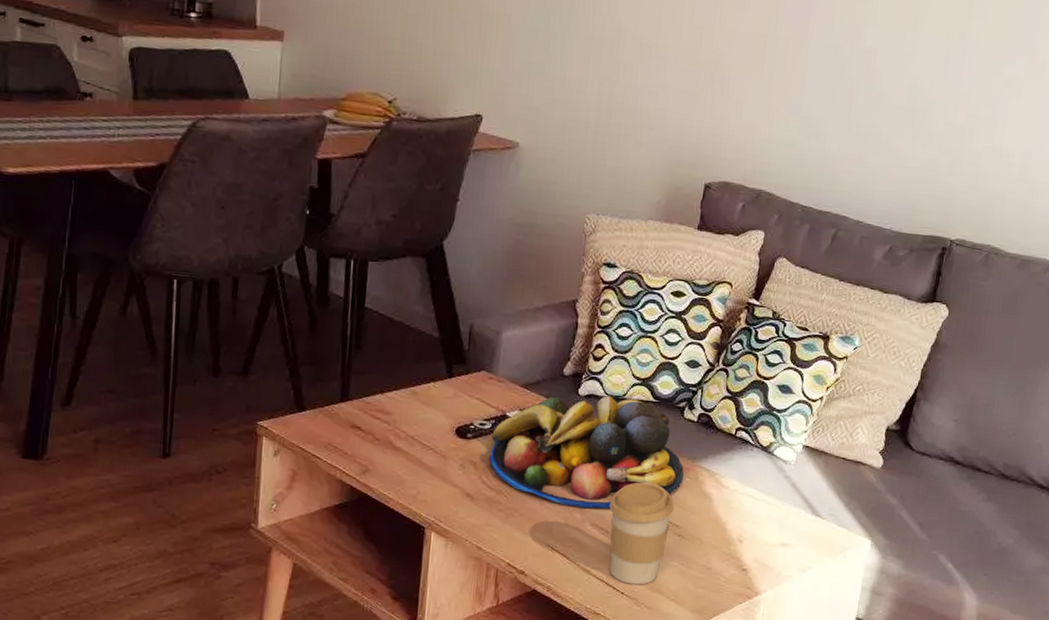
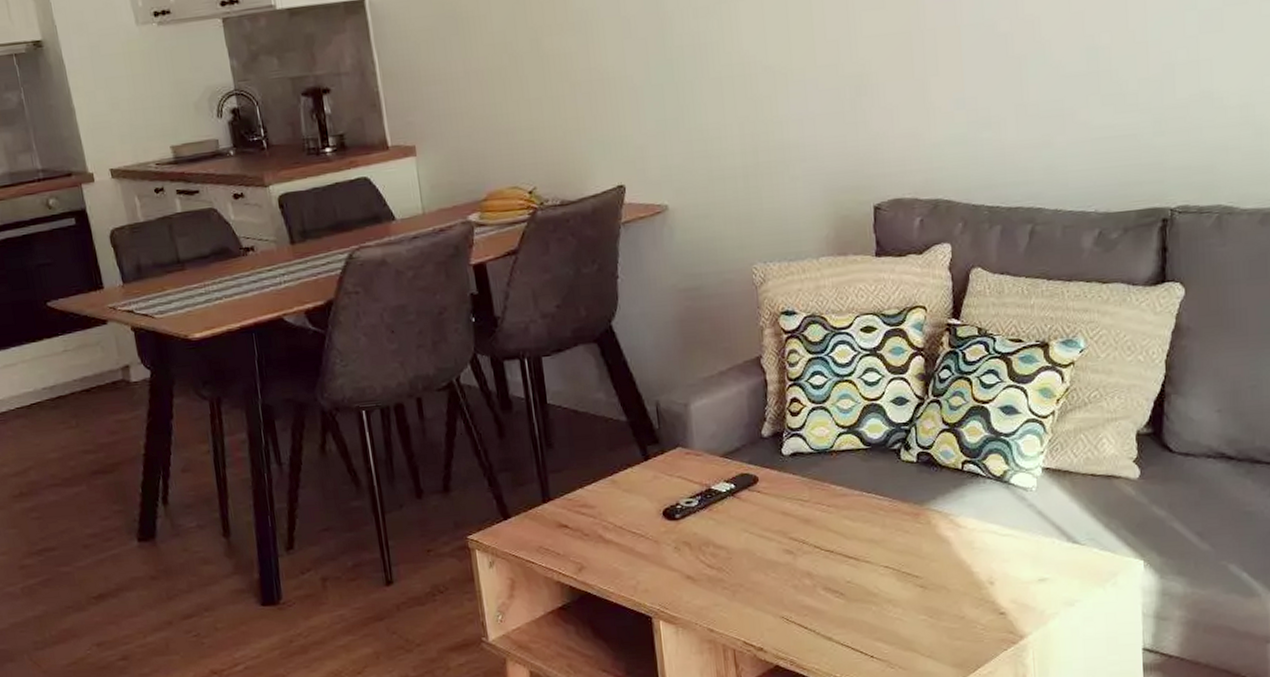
fruit bowl: present [489,395,684,509] -> none [700,449,914,573]
coffee cup: present [609,482,675,585] -> none [839,535,911,646]

